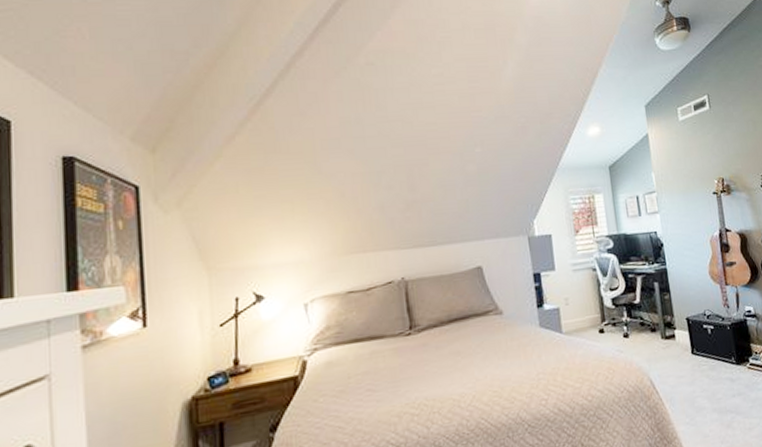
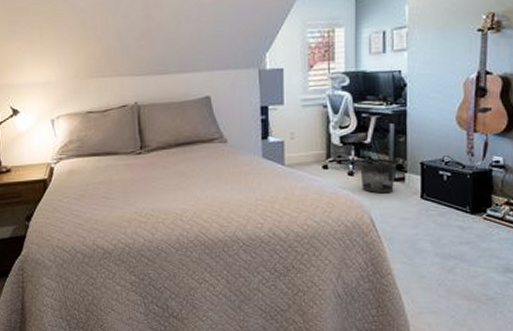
waste bin: none [633,317,667,354] -> present [360,158,397,194]

